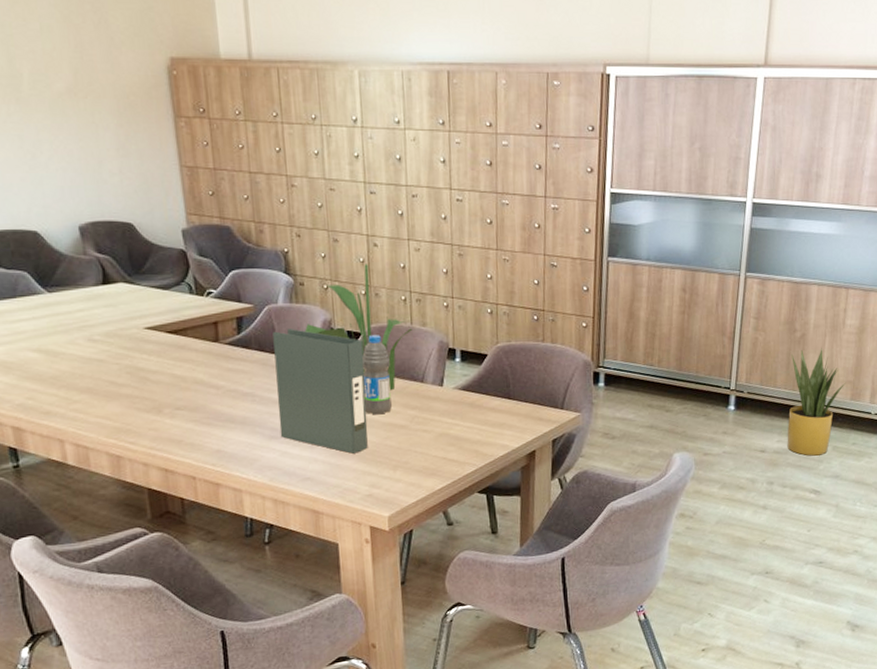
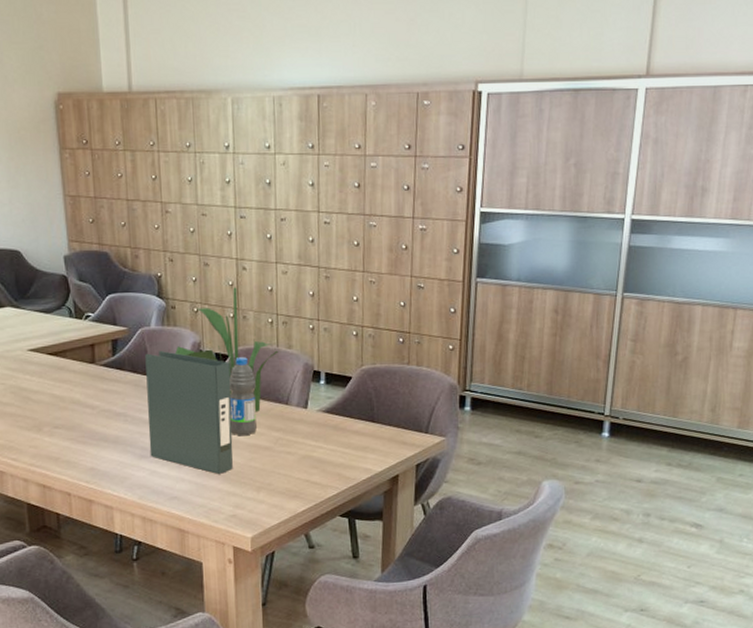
planter: present [787,348,845,456] -> none [666,372,732,487]

